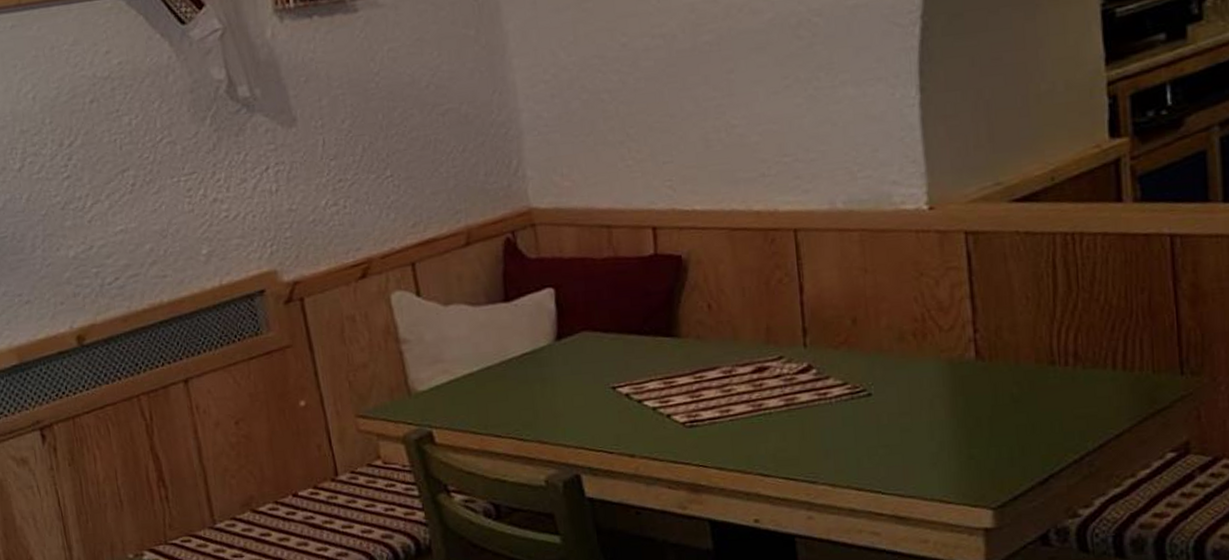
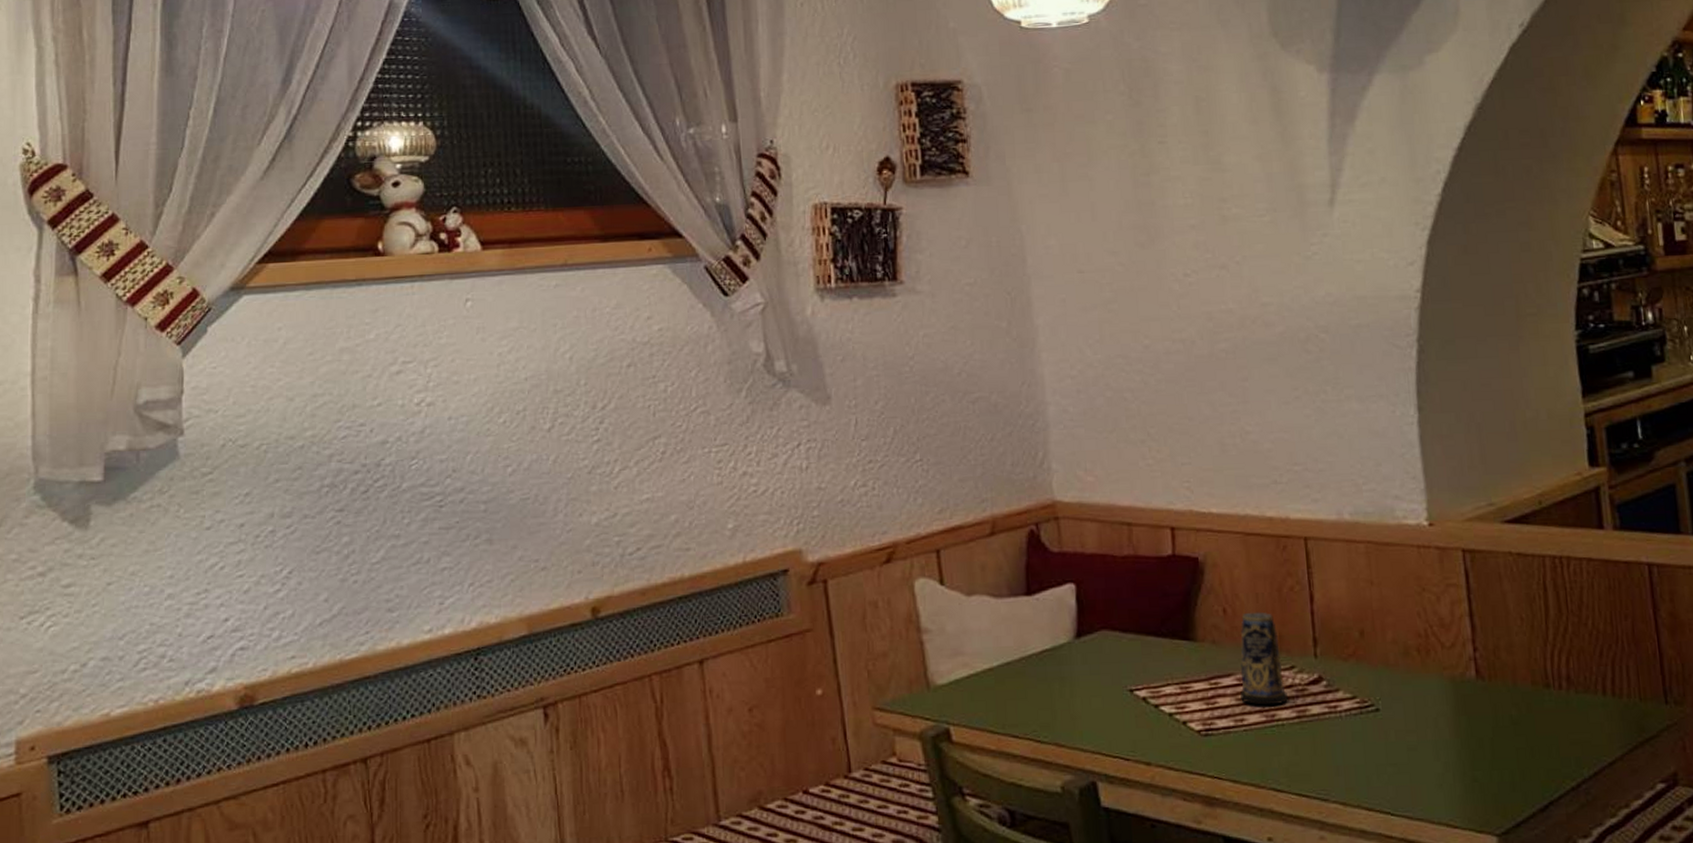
candle: none [726,305,776,396] -> present [1240,611,1288,706]

